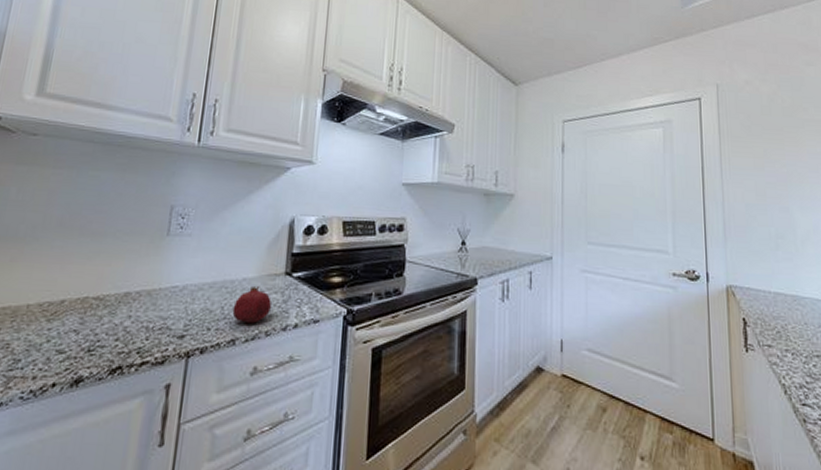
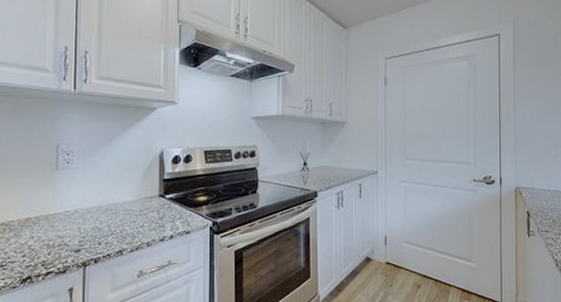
fruit: present [232,285,272,324] -> none [118,206,150,237]

